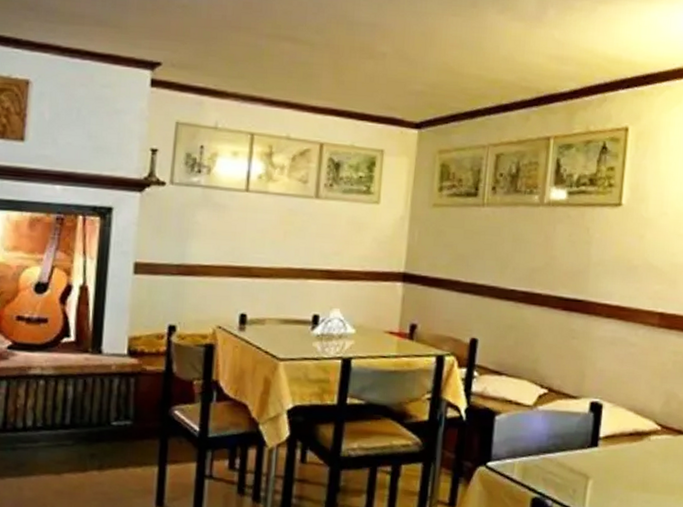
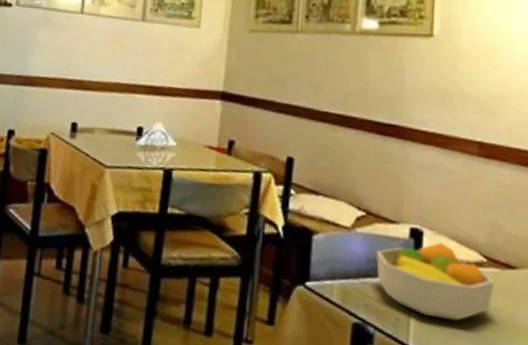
fruit bowl: none [557,414,667,488] -> present [376,242,494,321]

